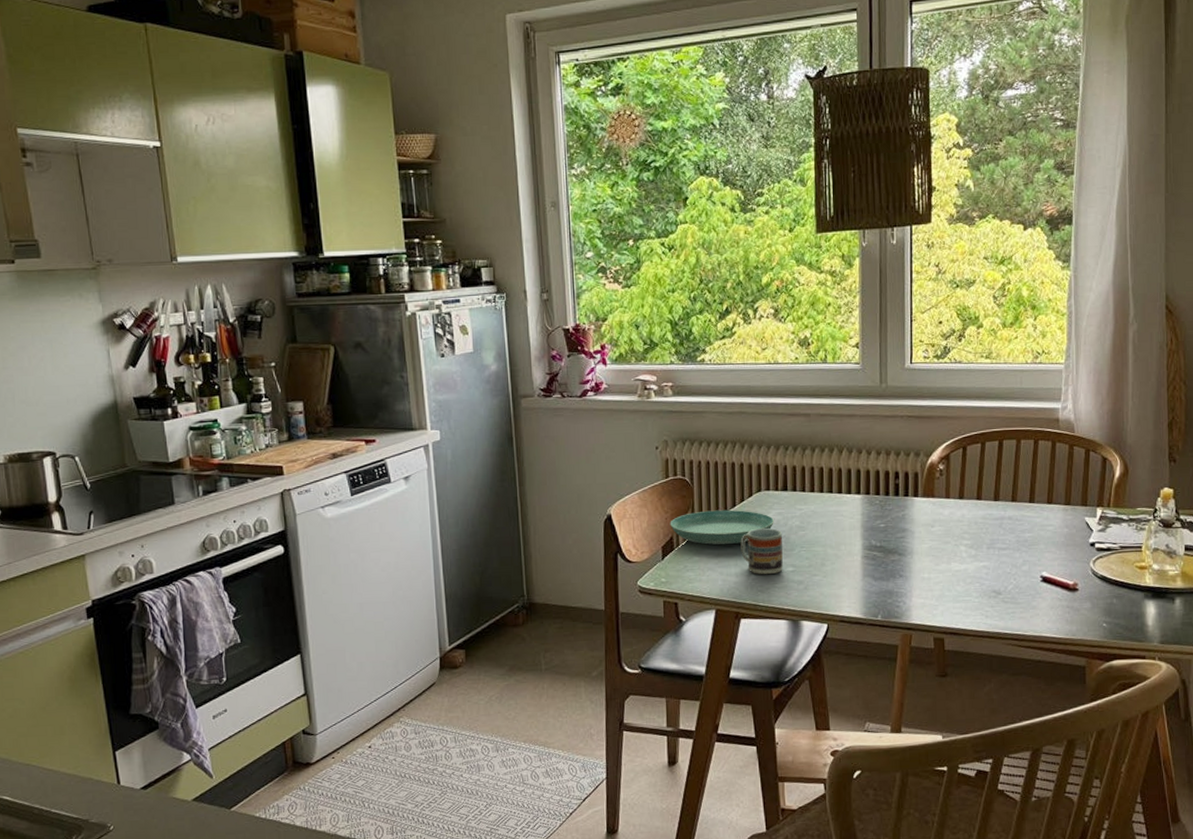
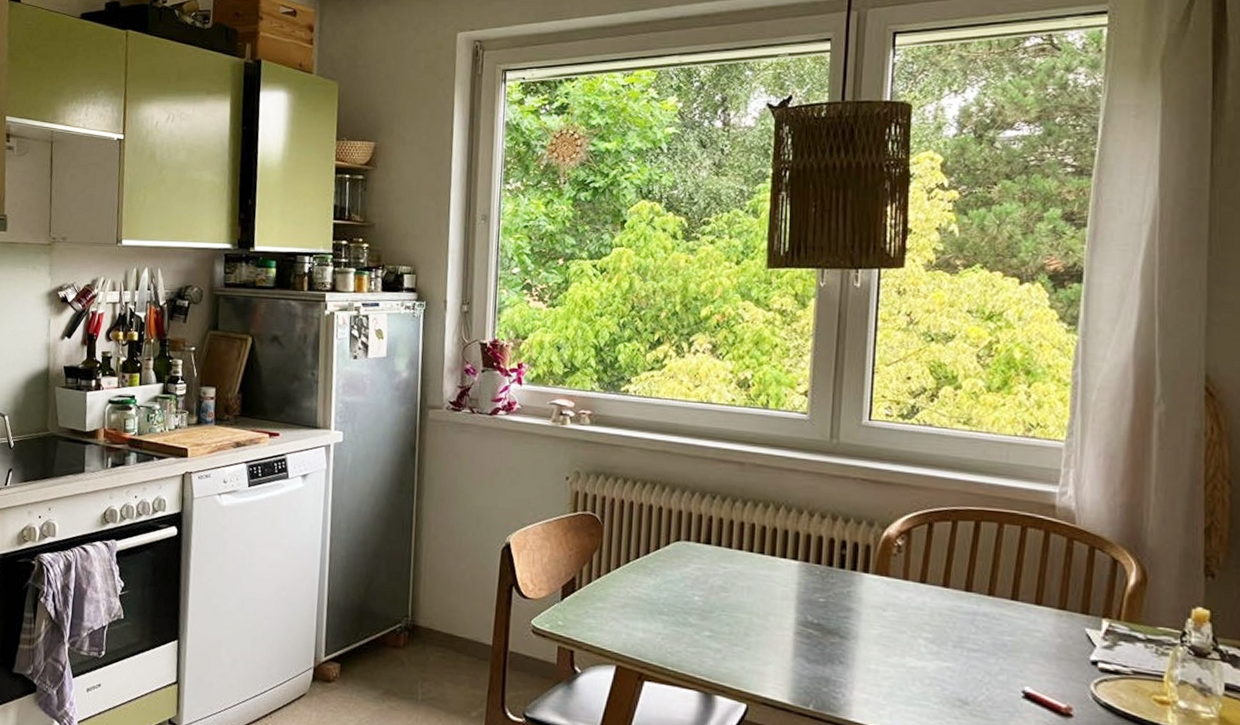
saucer: present [670,509,774,545] -> none [573,553,693,596]
cup: present [740,528,783,575] -> none [651,582,702,637]

